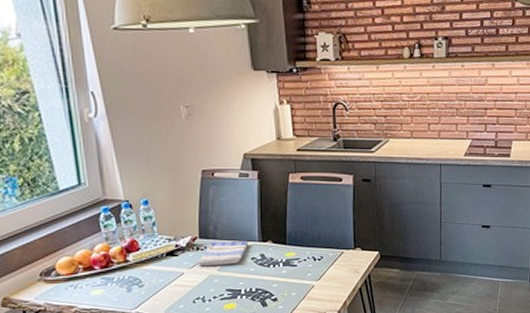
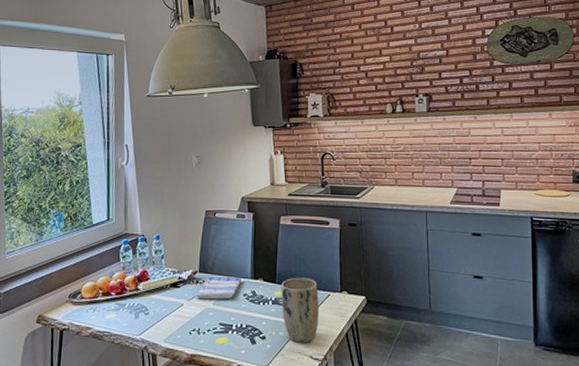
plant pot: none [292,237,332,301] -> present [281,277,319,343]

